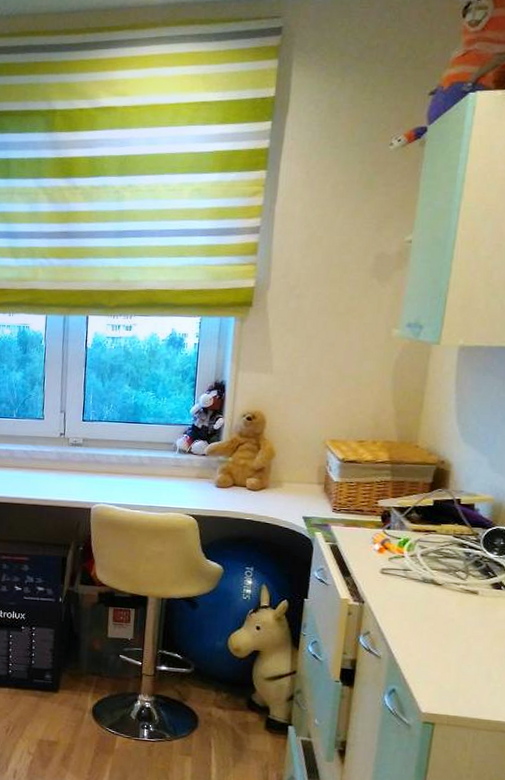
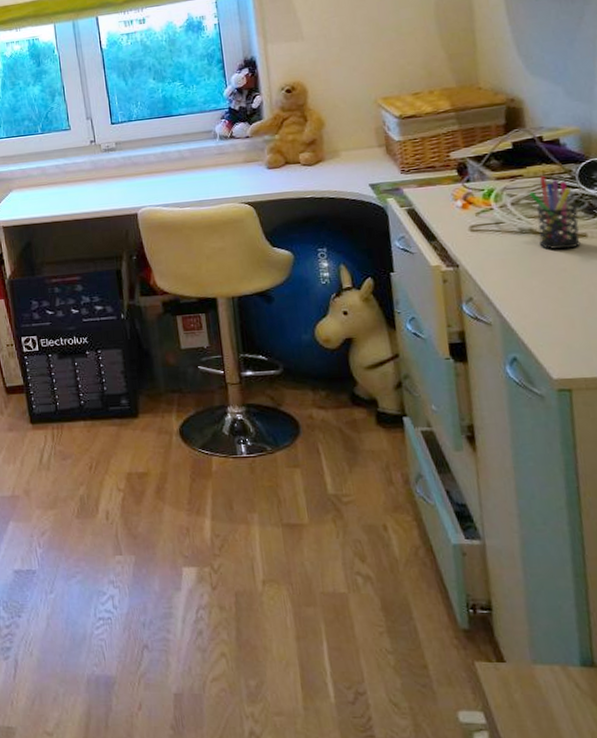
pen holder: none [436,534,476,603] -> present [529,176,581,250]

